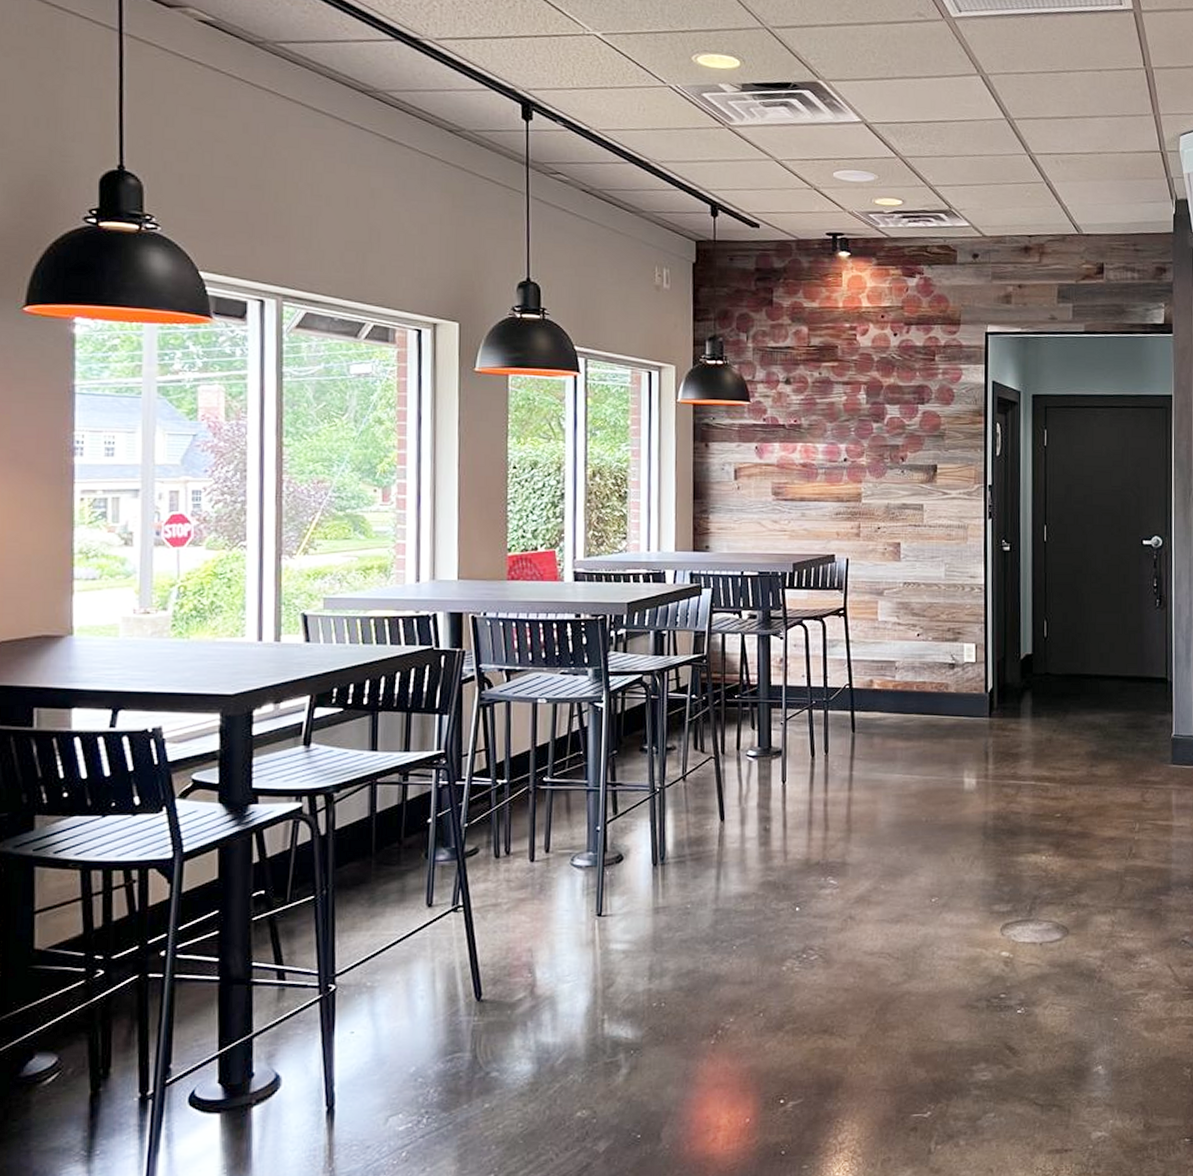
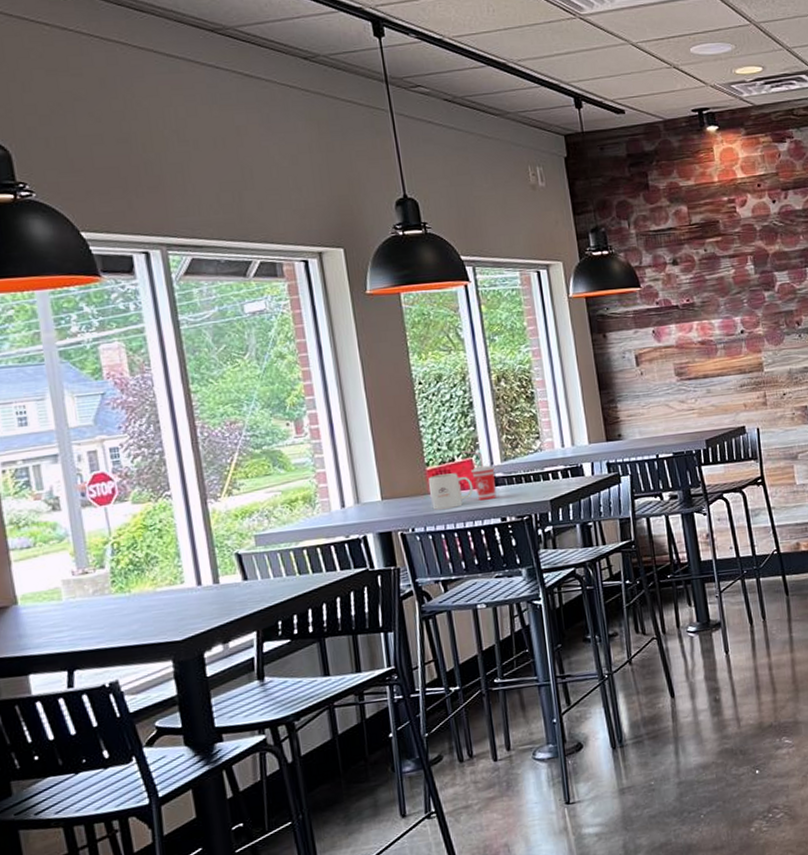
mug: none [506,562,552,599] -> present [428,473,474,511]
beverage cup: none [547,541,576,594] -> present [463,450,497,501]

